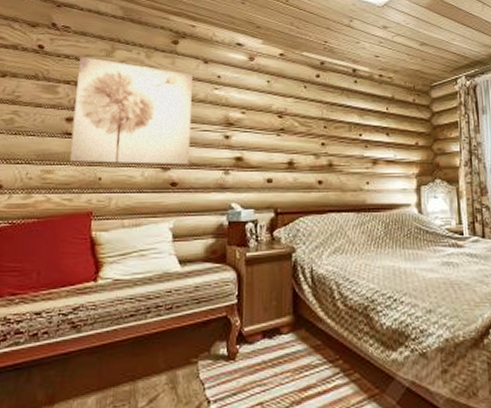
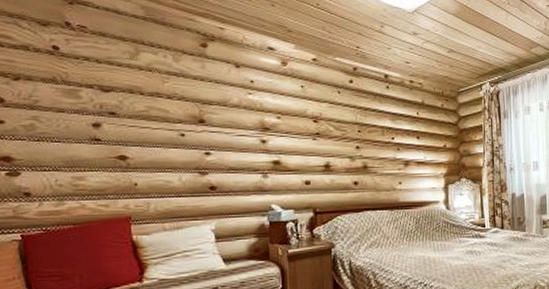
wall art: present [69,56,193,165] -> none [101,58,227,170]

